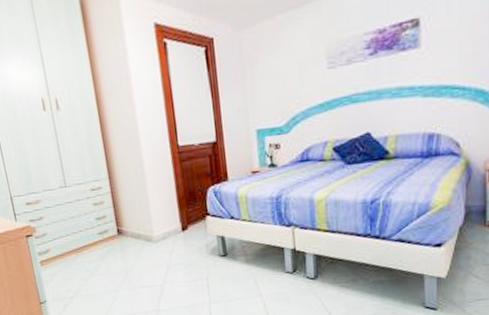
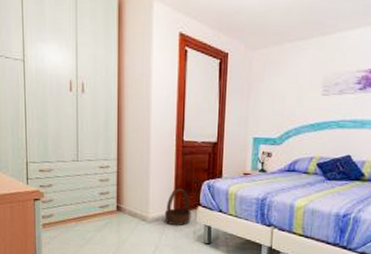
basket: none [170,199,201,241] -> present [164,188,192,225]

